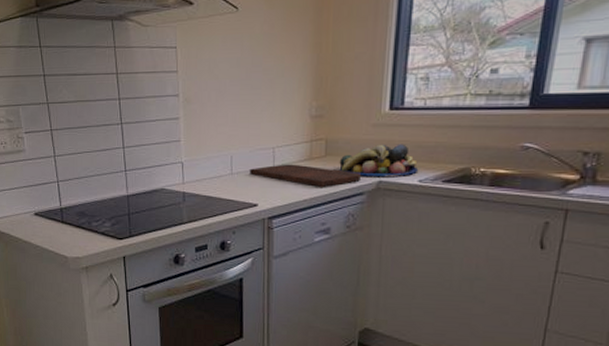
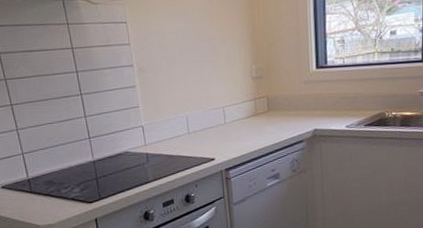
cutting board: present [249,164,361,187] -> none [204,120,299,139]
fruit bowl: present [339,143,419,176] -> none [280,96,345,126]

